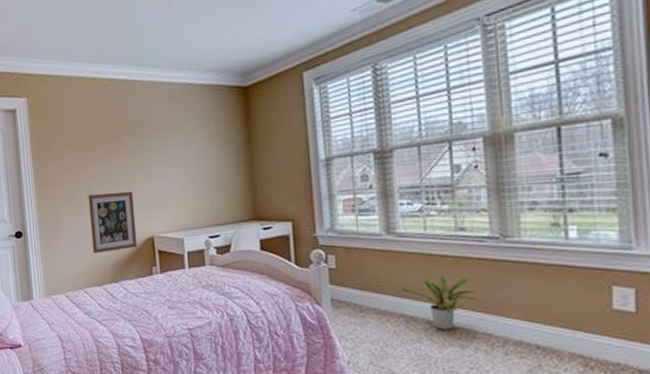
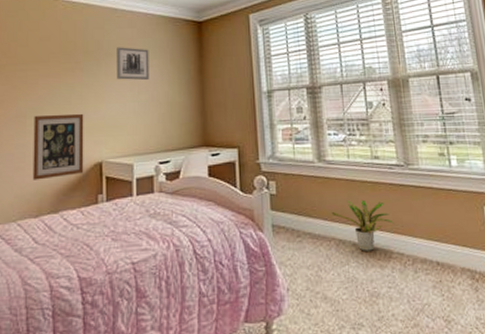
wall art: none [159,121,195,156] -> present [117,47,150,81]

